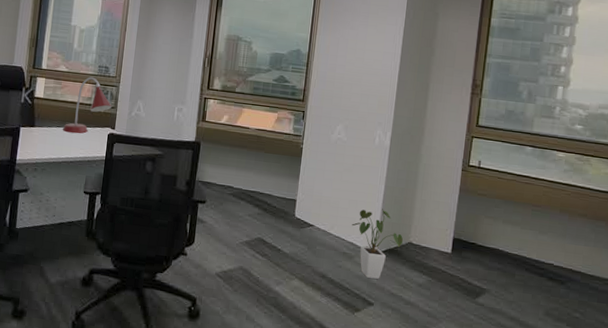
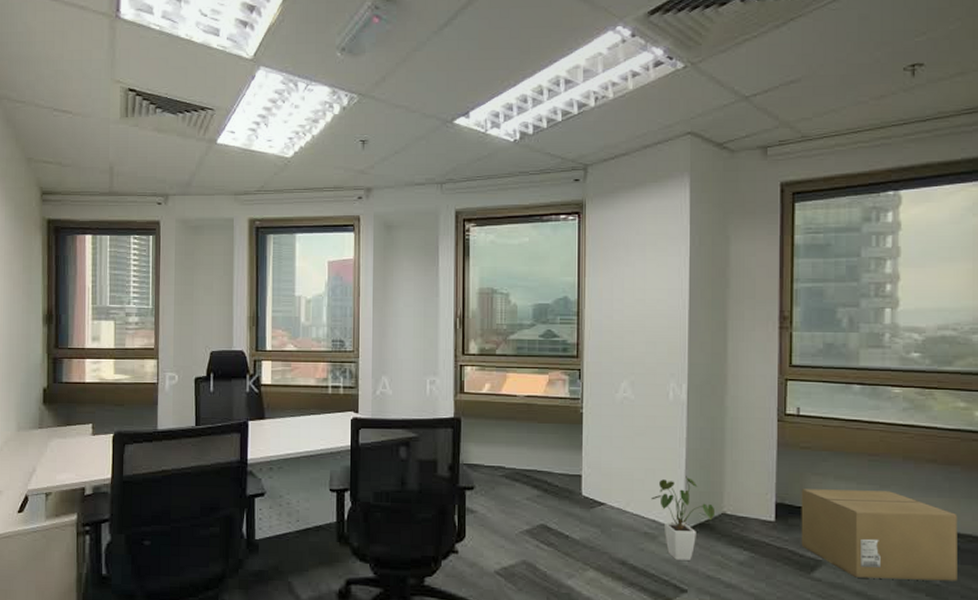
desk lamp: present [63,76,112,134] -> none [298,354,353,422]
box: none [470,228,599,316] -> present [801,489,958,581]

